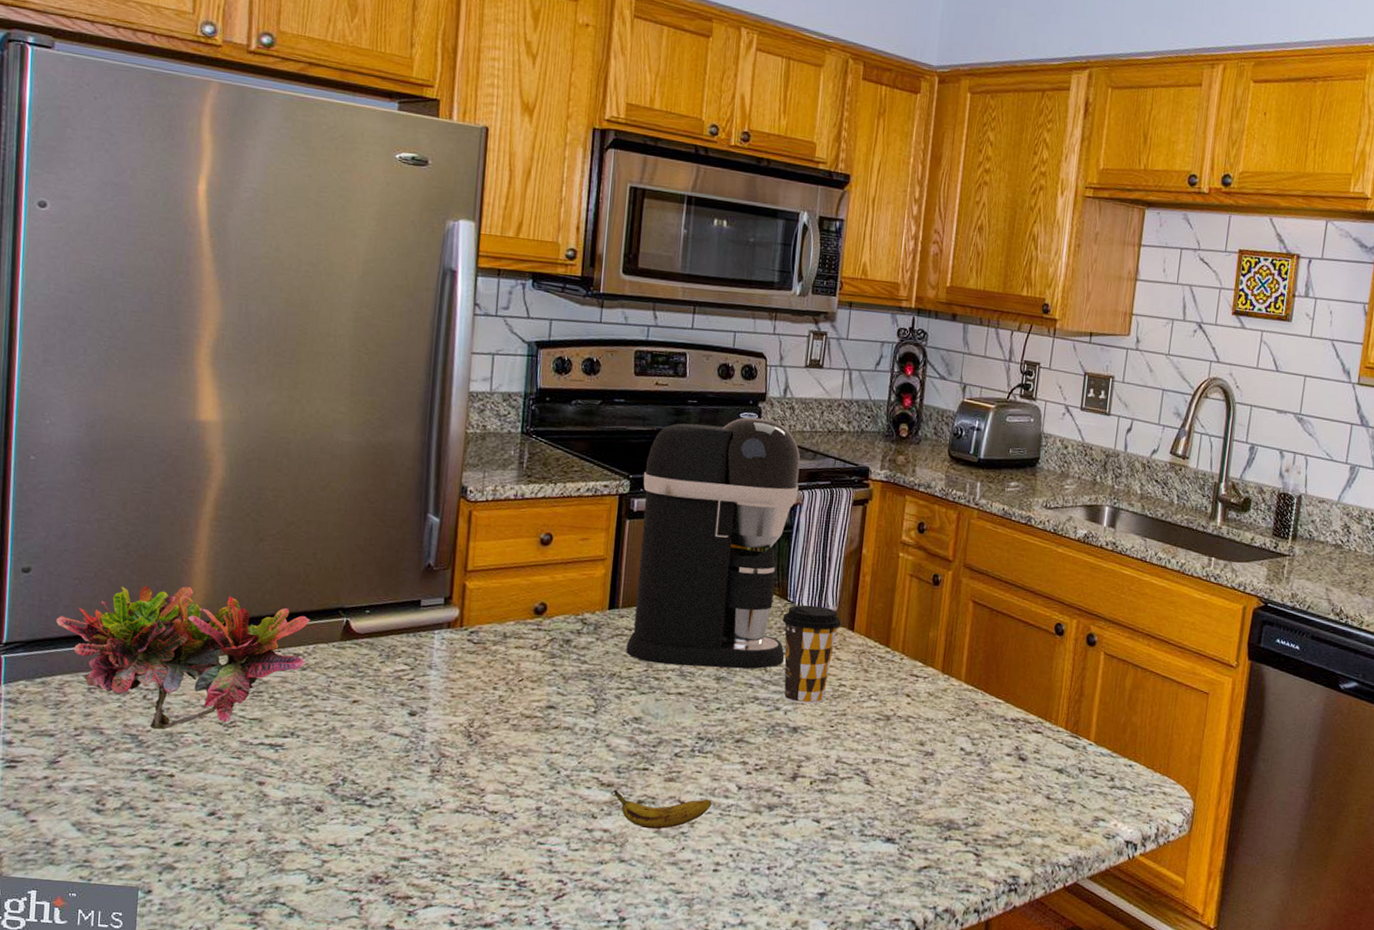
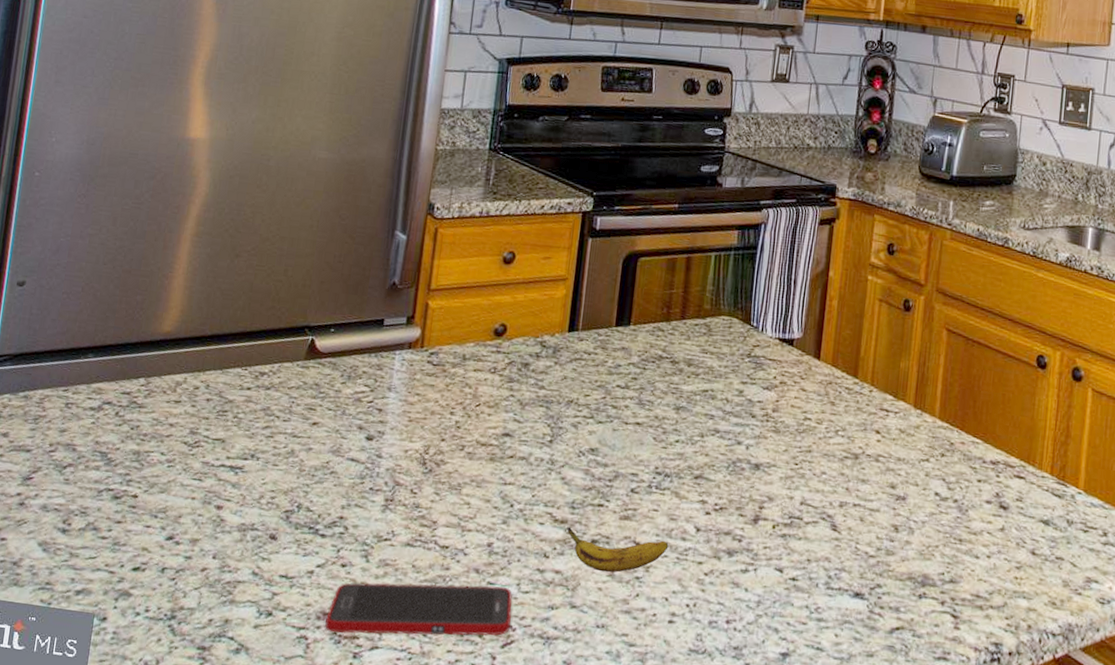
plant: present [55,585,310,730] -> none [42,300,277,448]
cell phone: none [378,845,563,894] -> present [325,582,512,636]
coffee maker: present [626,417,801,669] -> none [584,132,766,399]
coffee cup: present [782,604,842,704] -> none [745,330,807,439]

